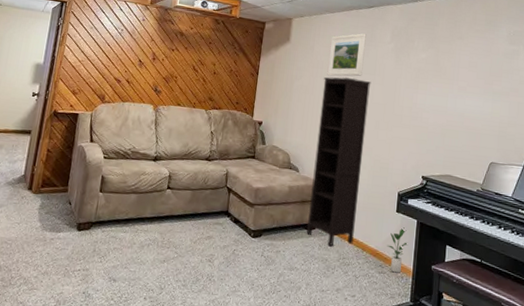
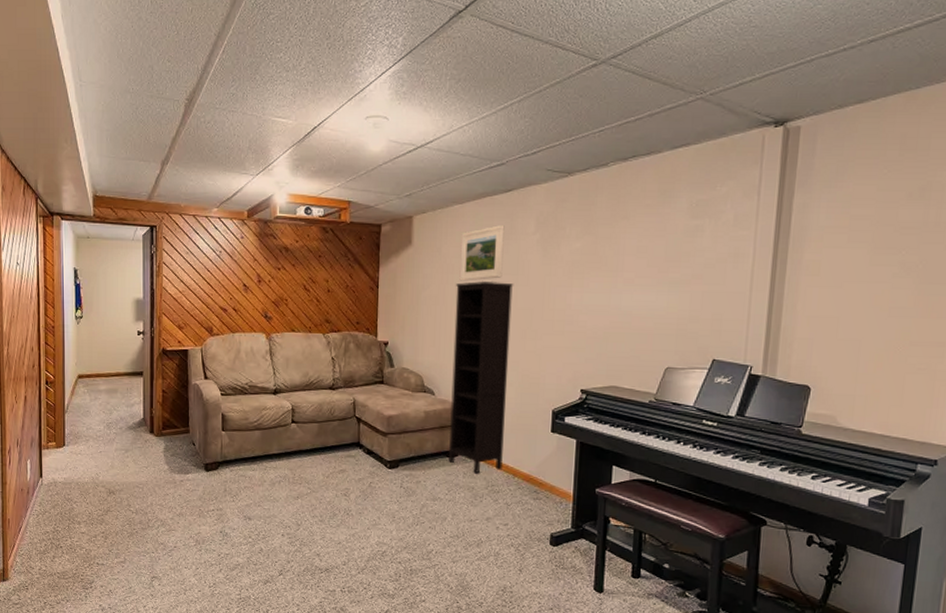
potted plant: present [387,227,409,273] -> none [542,449,567,499]

